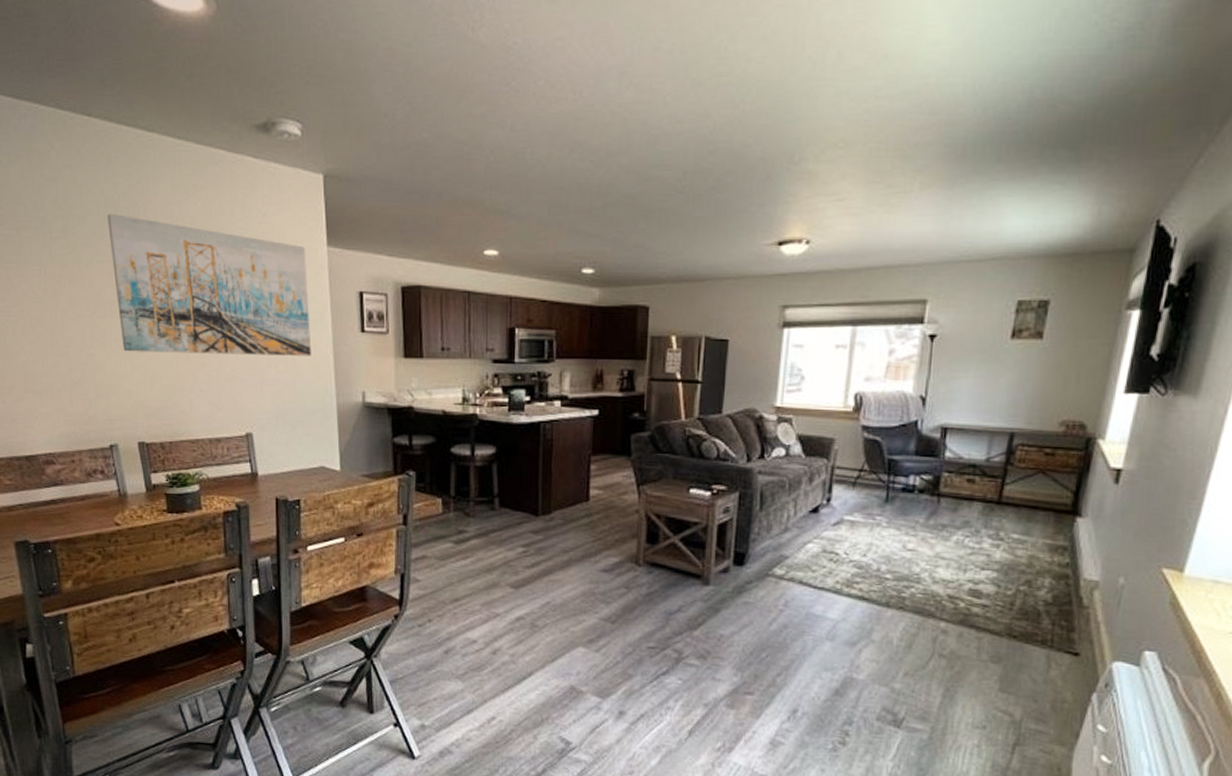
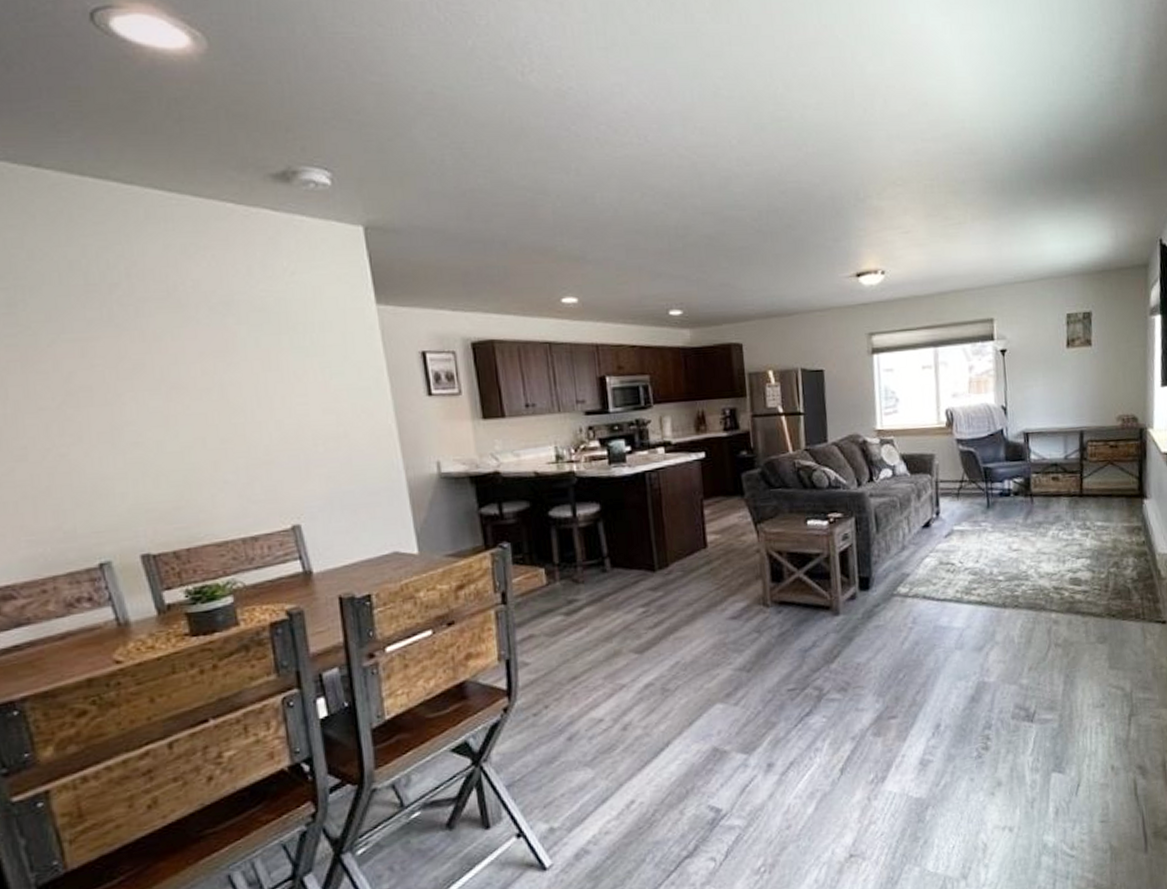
wall art: present [107,213,311,356] -> none [73,281,369,446]

